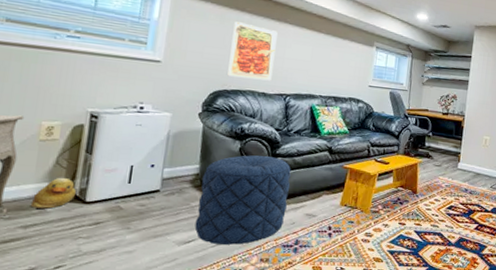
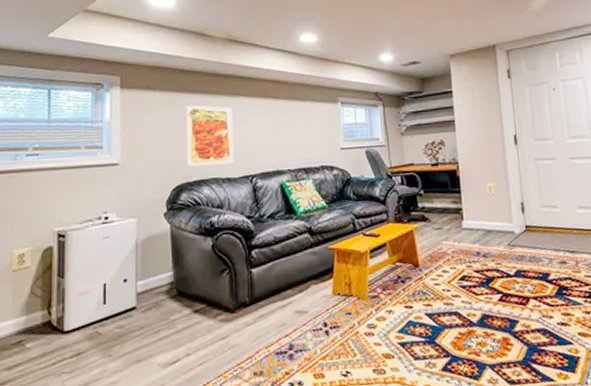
rubber duck: present [30,177,76,209] -> none [11,307,53,346]
pouf: present [194,155,291,245] -> none [177,249,273,362]

